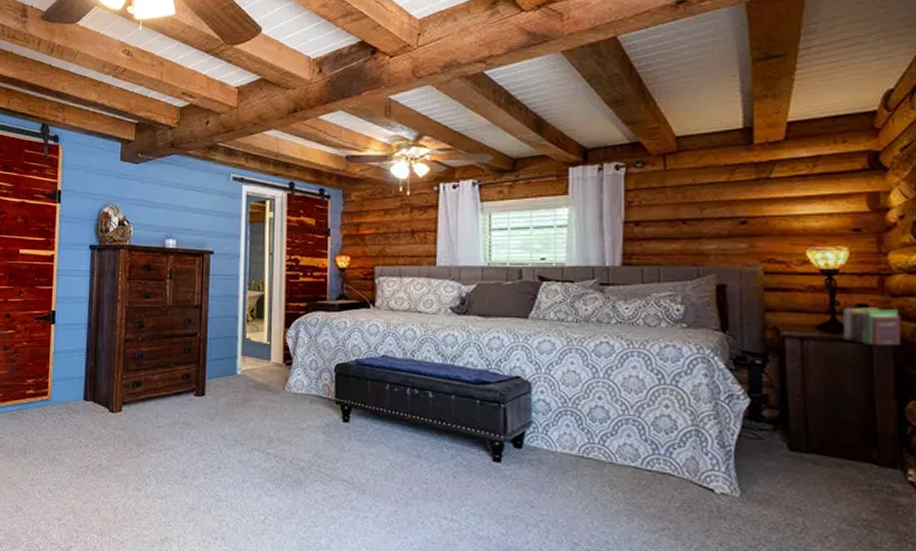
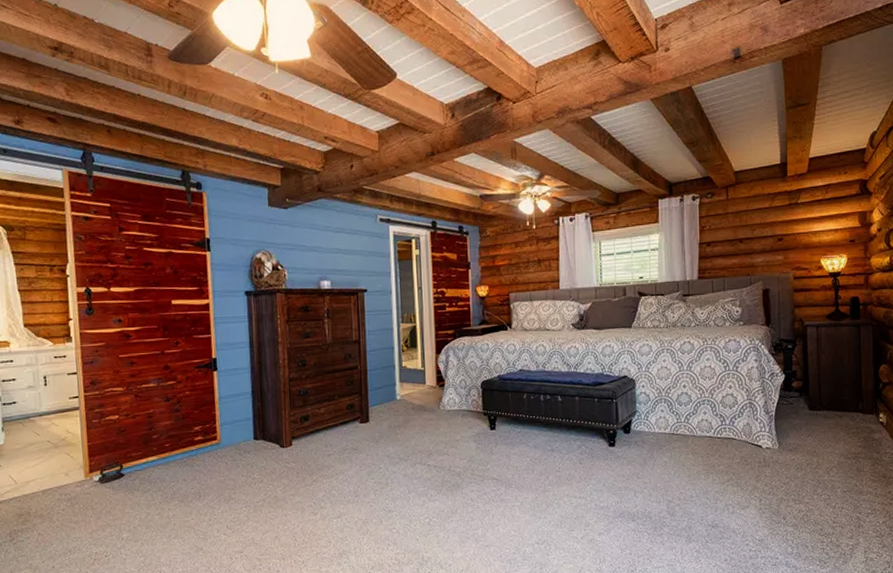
books: present [843,307,902,346] -> none [843,298,878,327]

